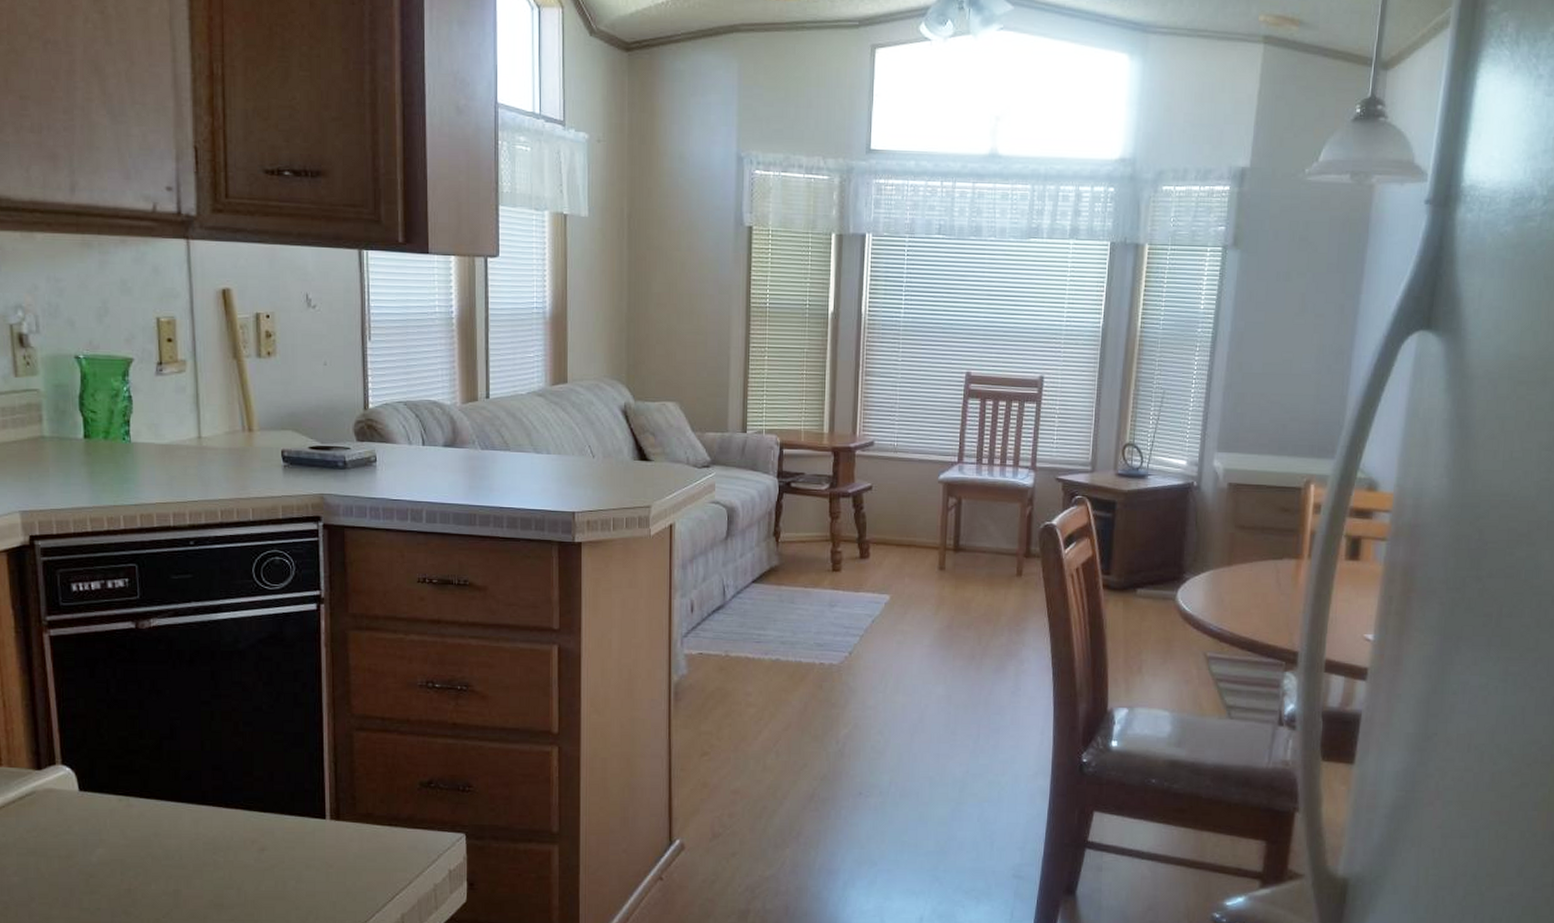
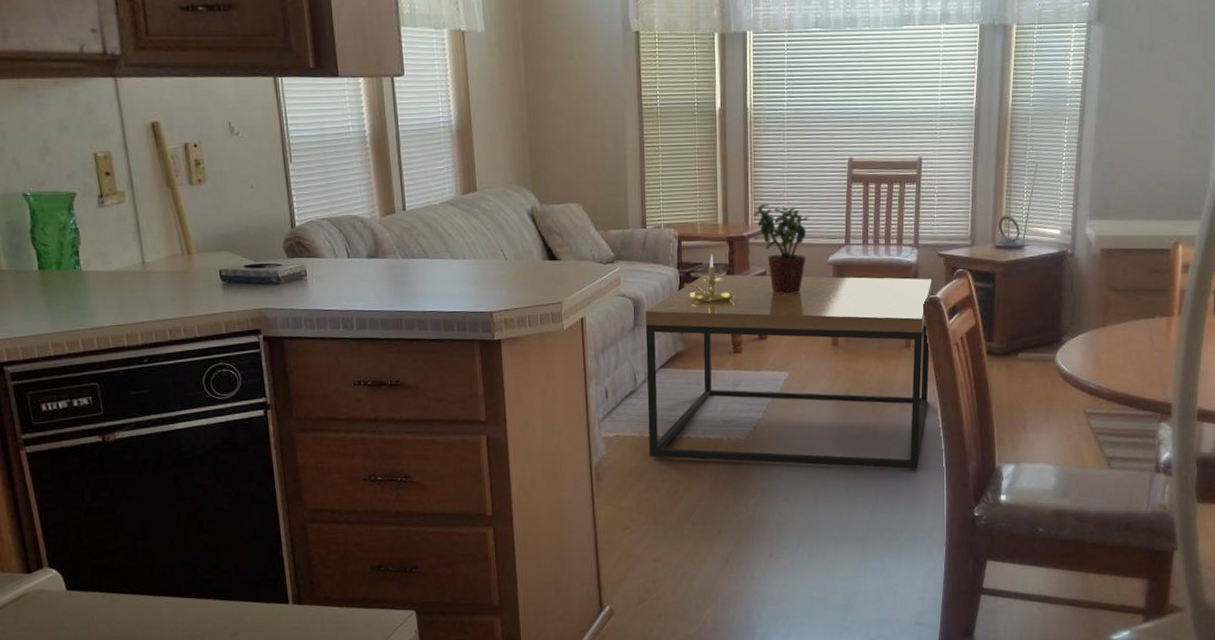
coffee table: none [735,485,1049,707] -> present [645,274,932,469]
candle holder: none [781,464,837,516] -> present [682,254,734,303]
potted plant: none [861,414,921,512] -> present [753,203,809,294]

